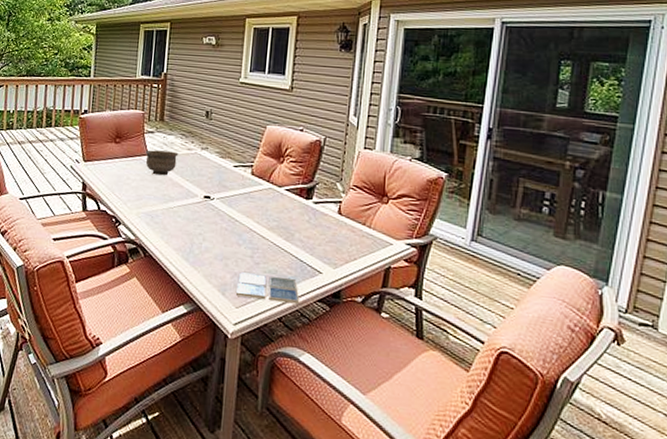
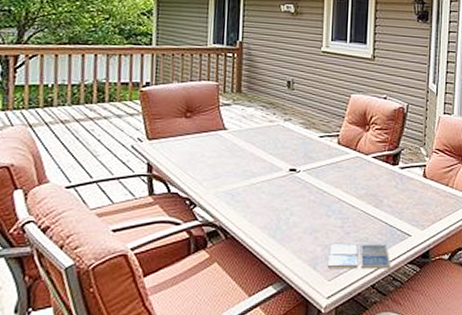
bowl: present [145,150,179,176] -> none [221,123,260,151]

